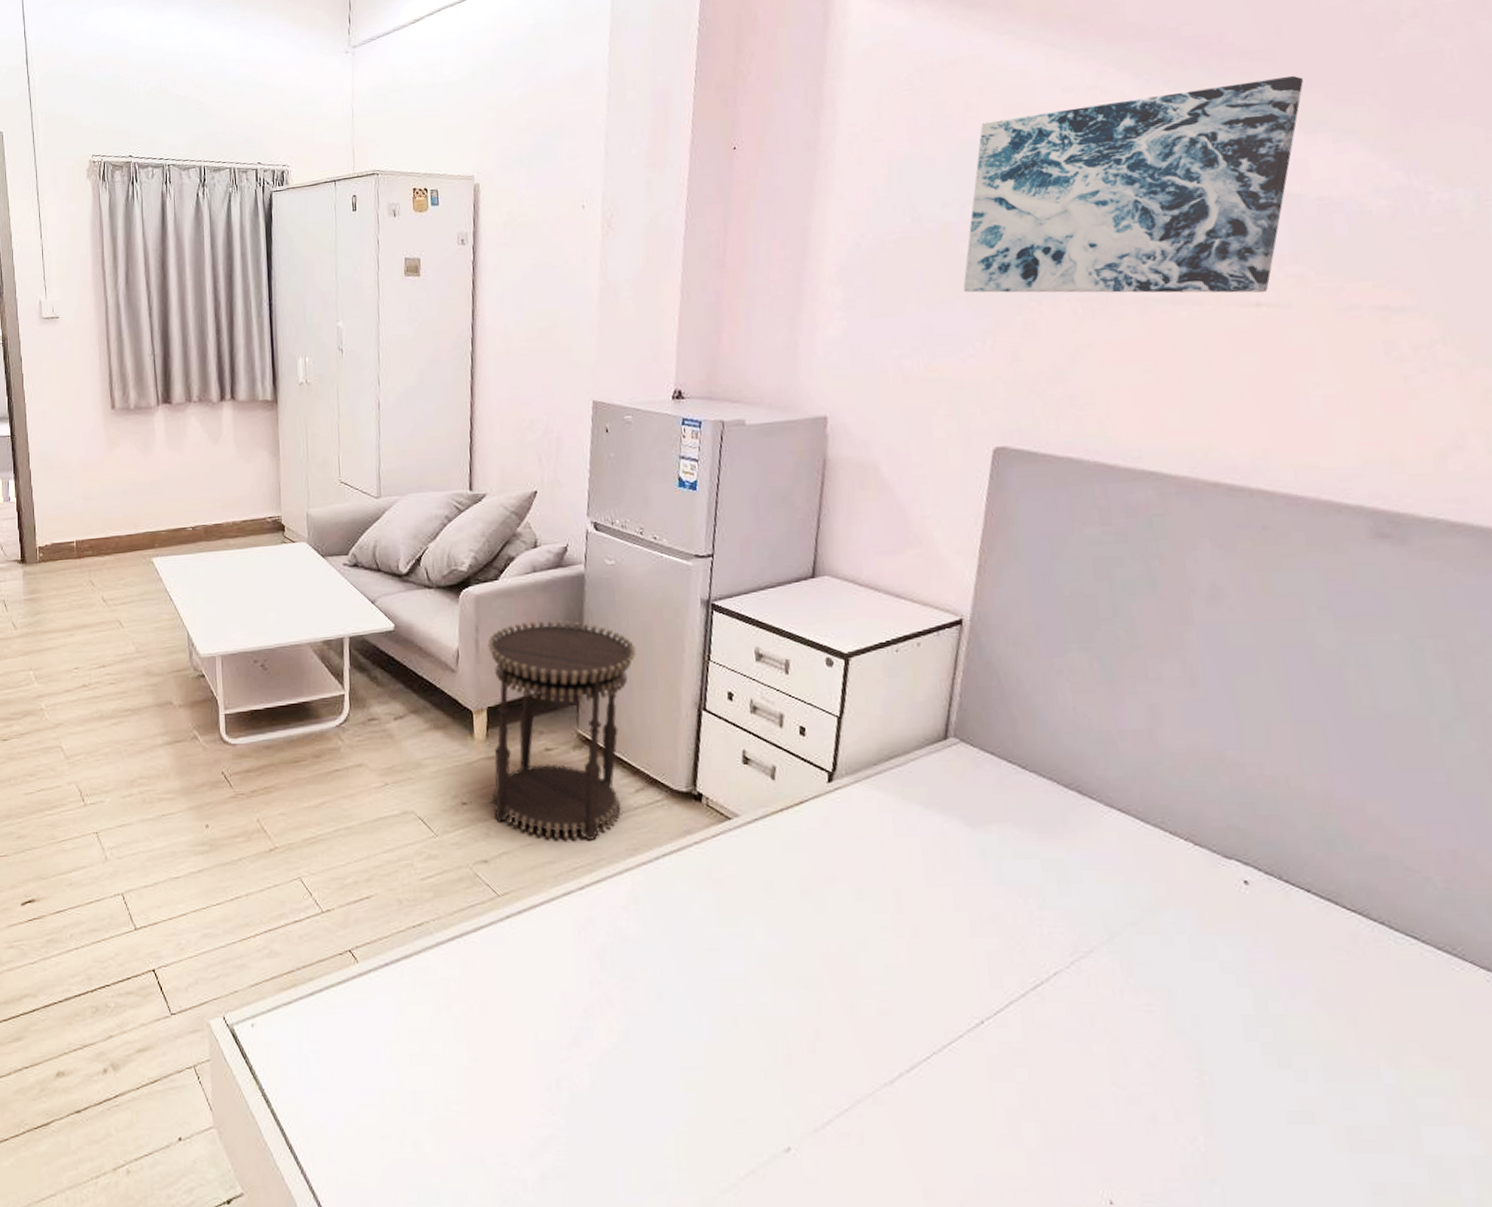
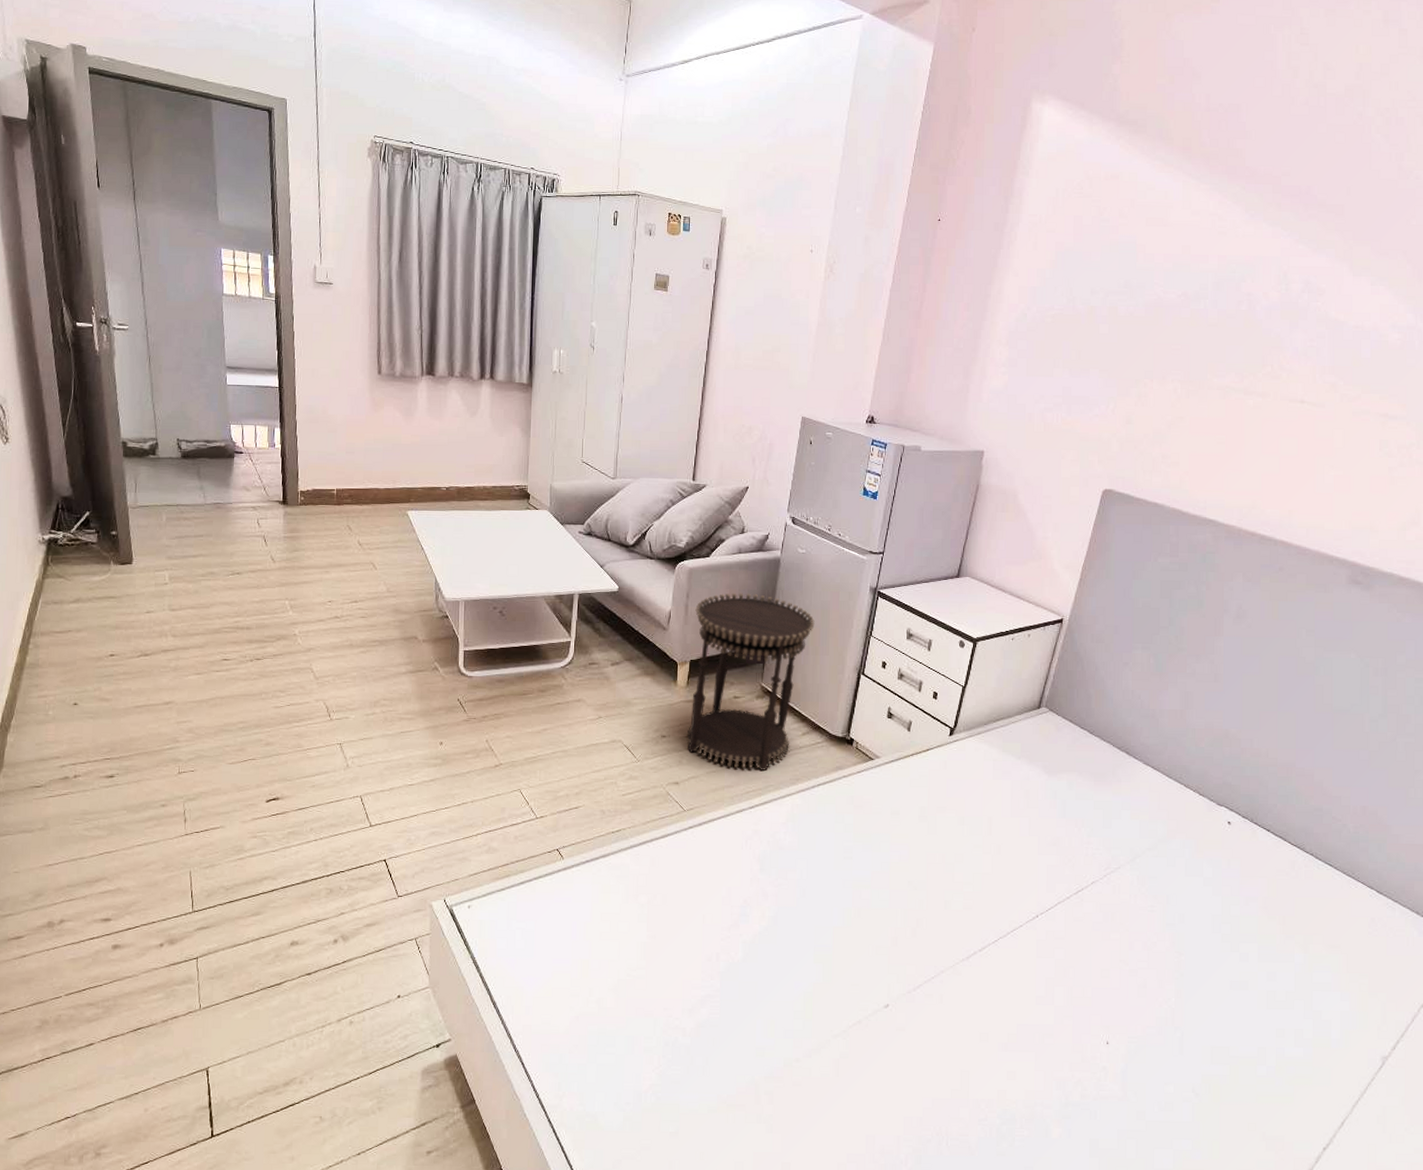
wall art: present [963,75,1304,293] -> none [1098,228,1360,394]

